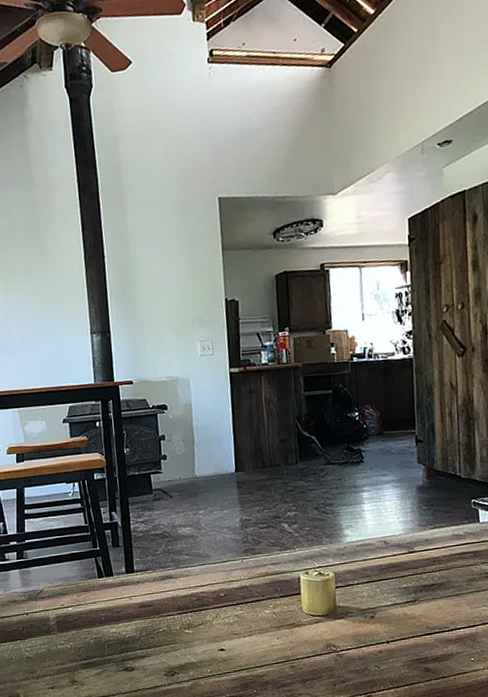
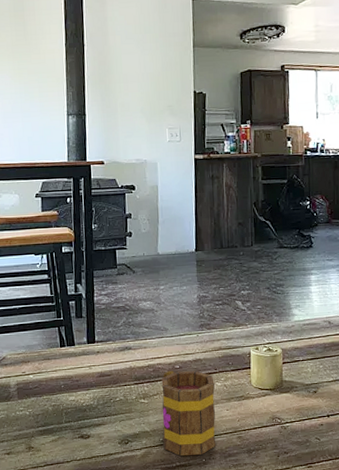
mug: none [205,598,268,688] -> present [161,370,217,456]

